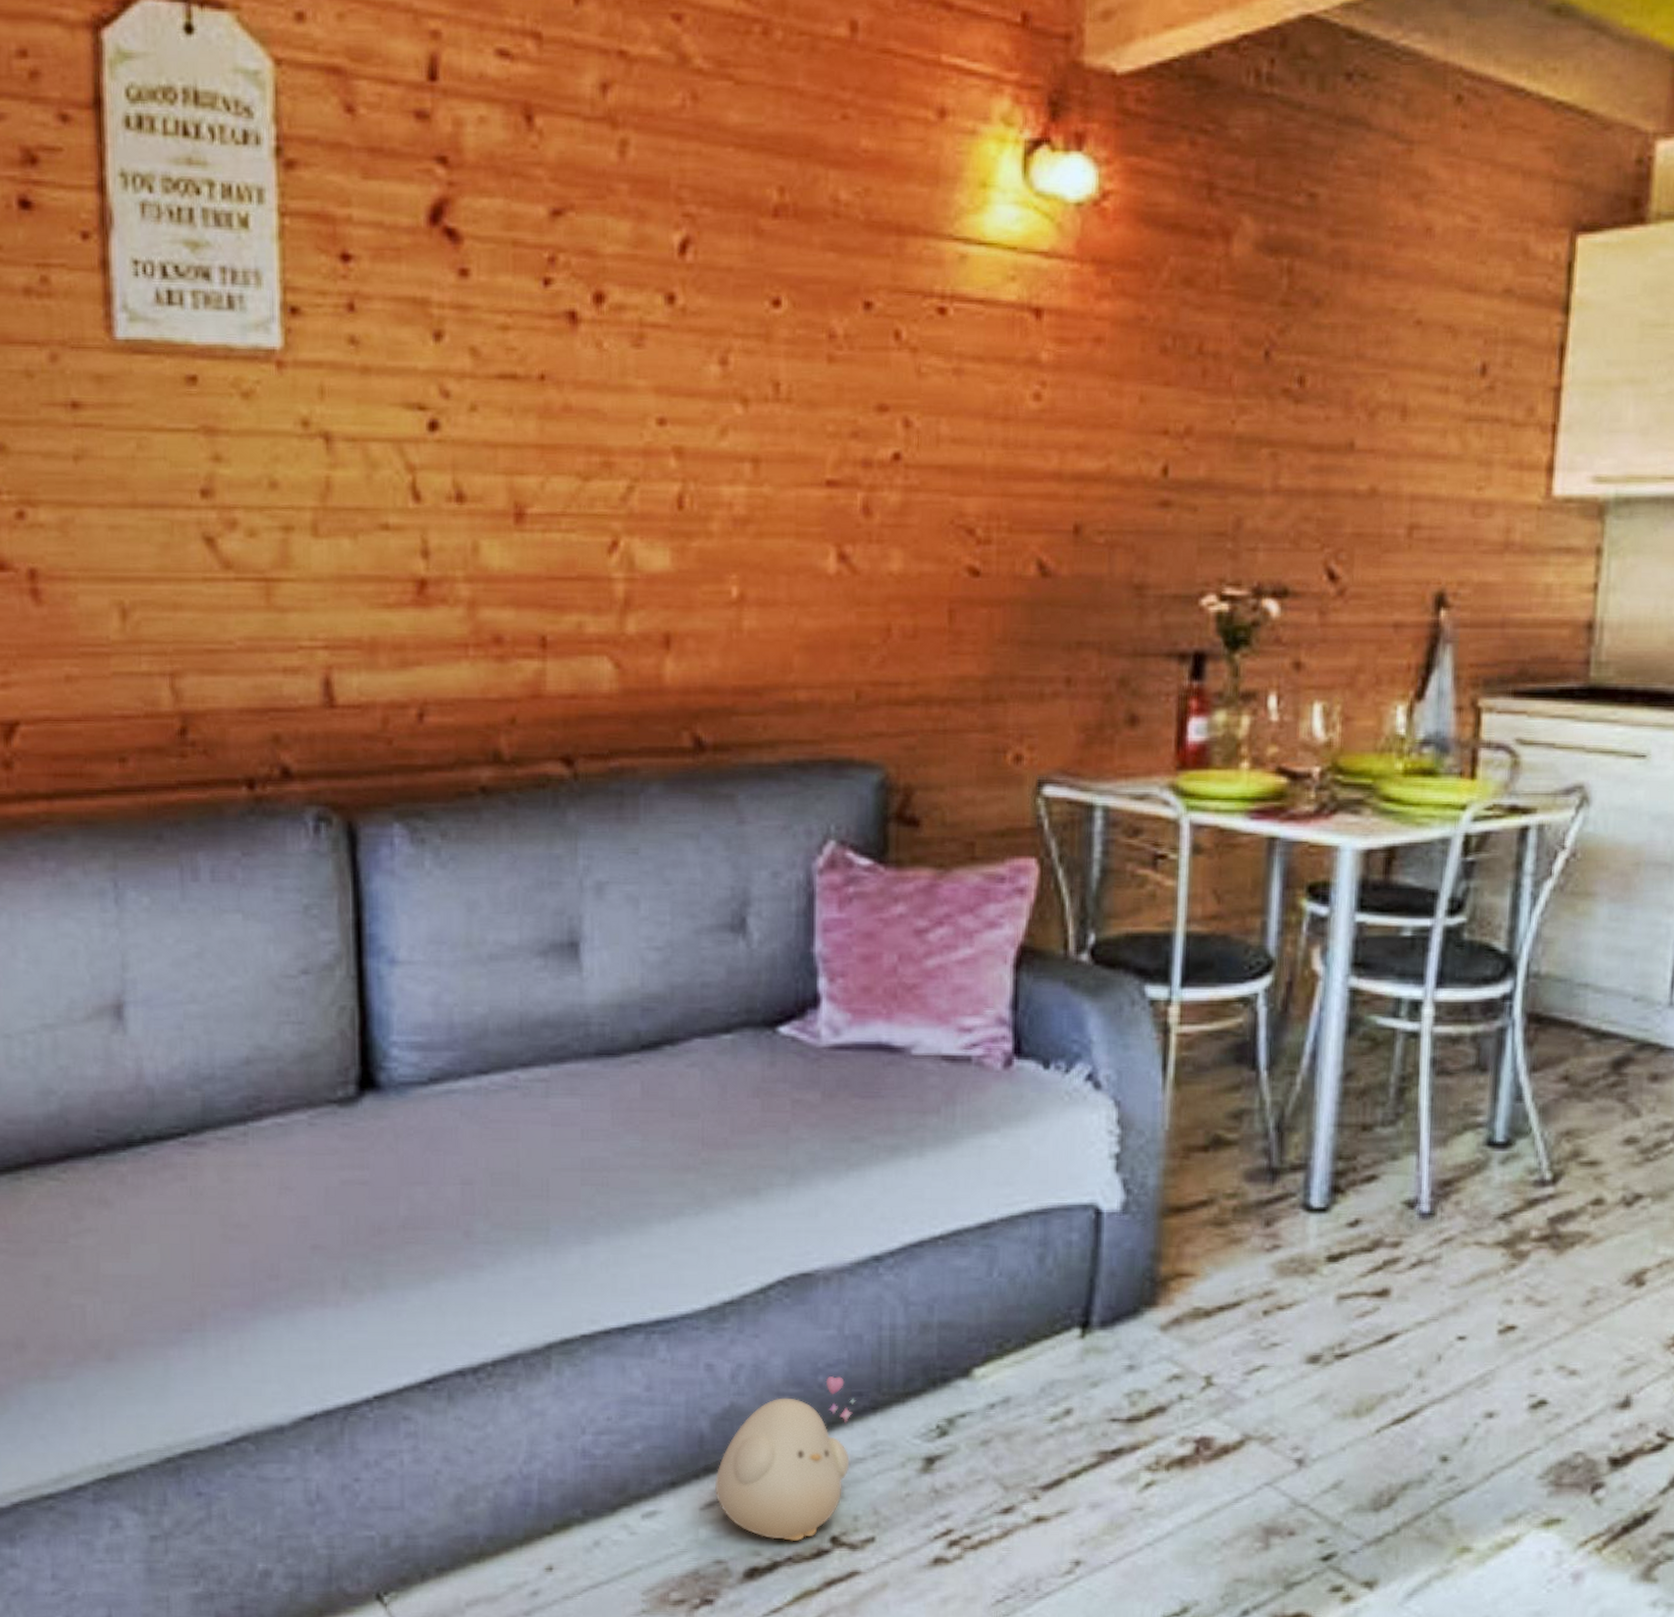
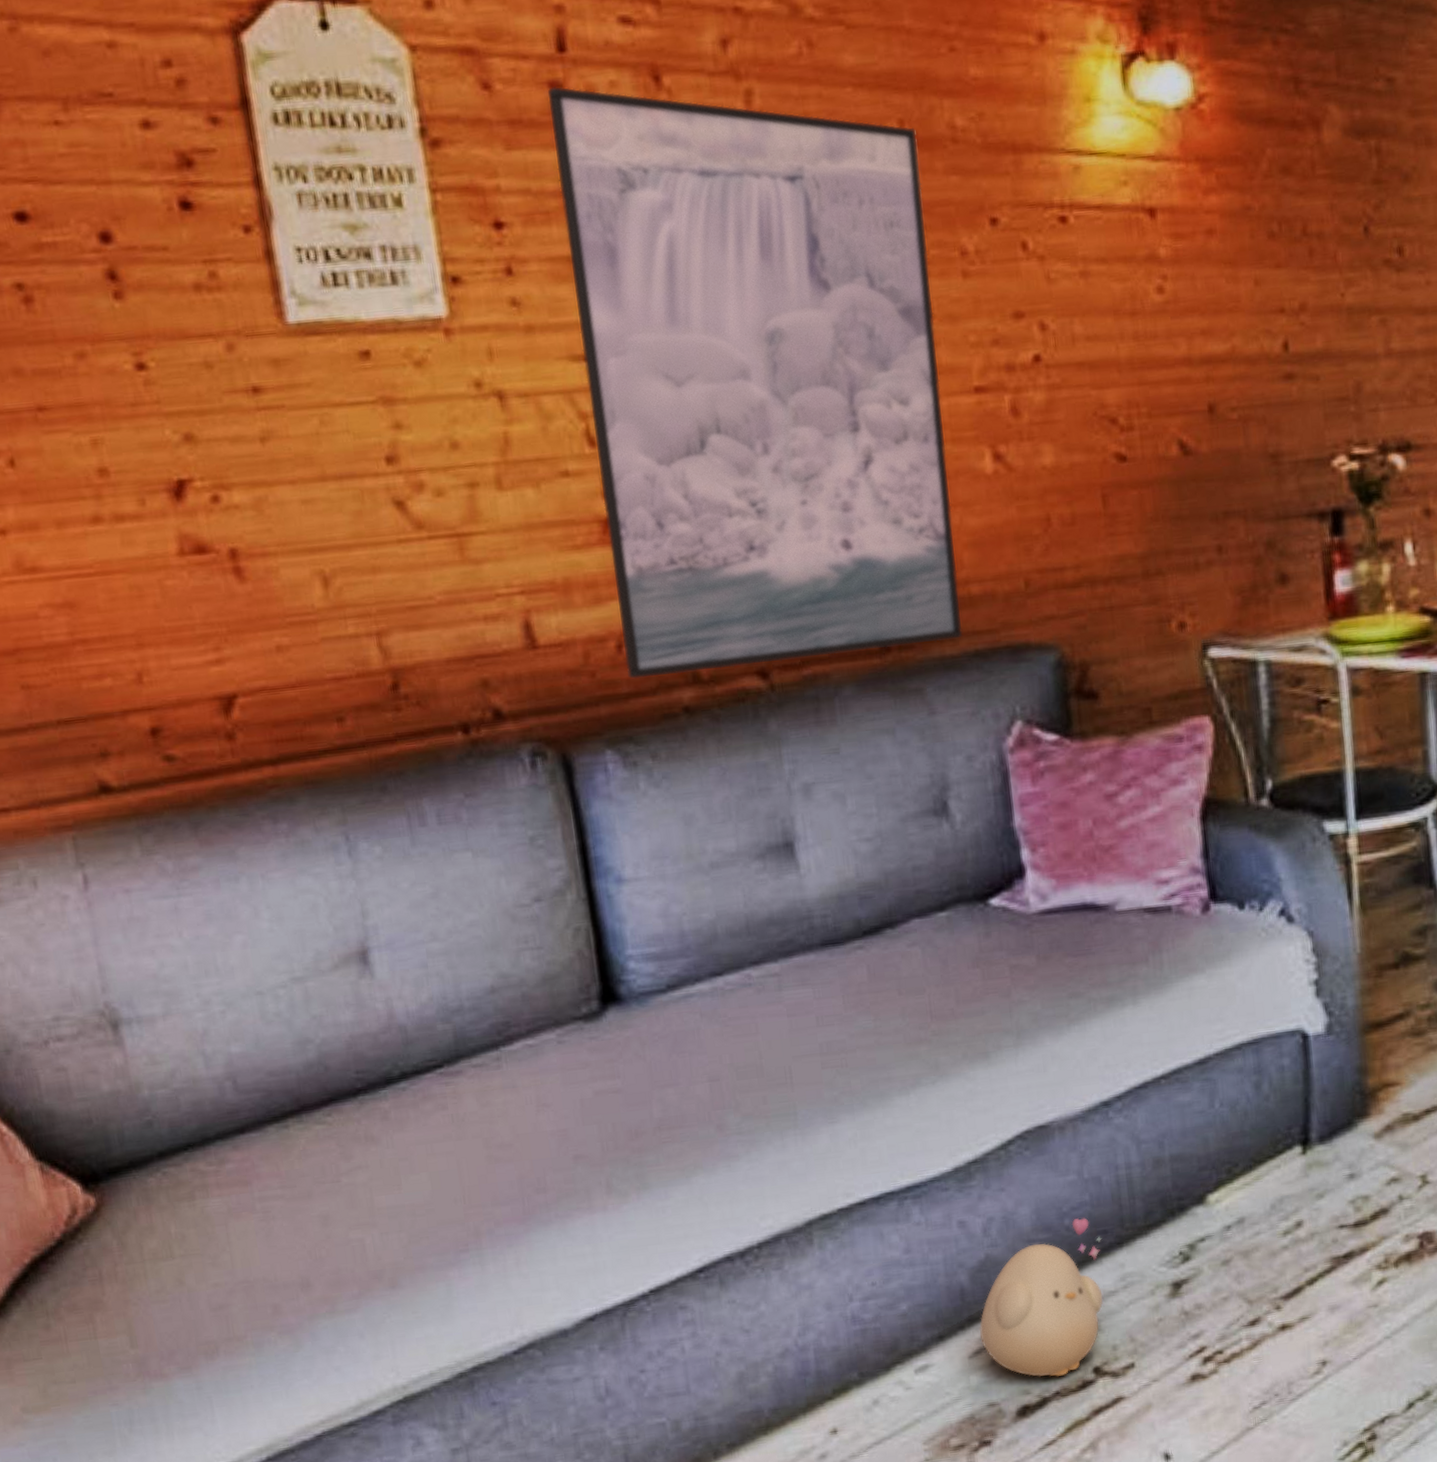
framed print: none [413,116,796,751] -> present [547,86,963,679]

